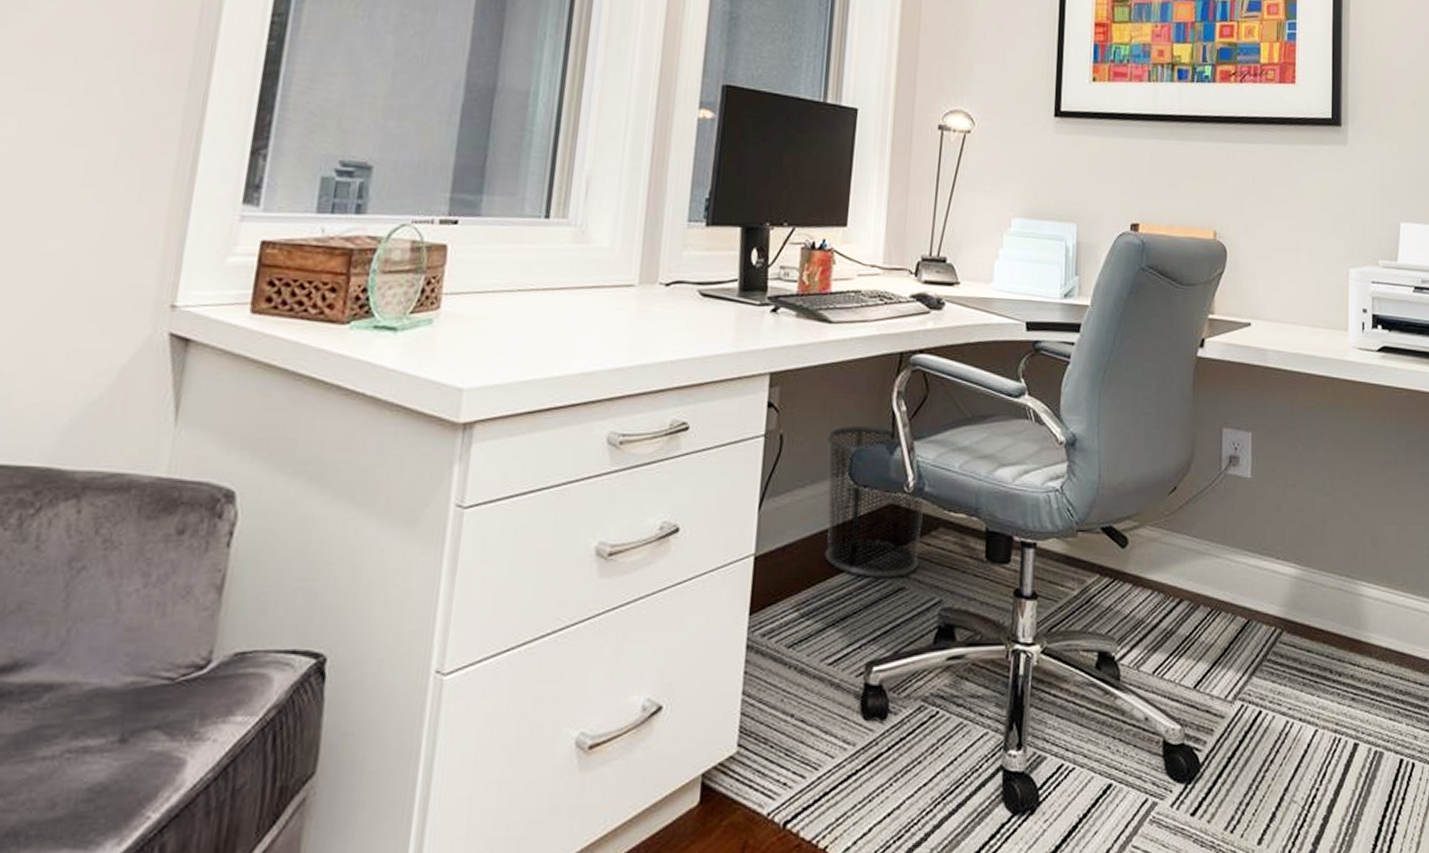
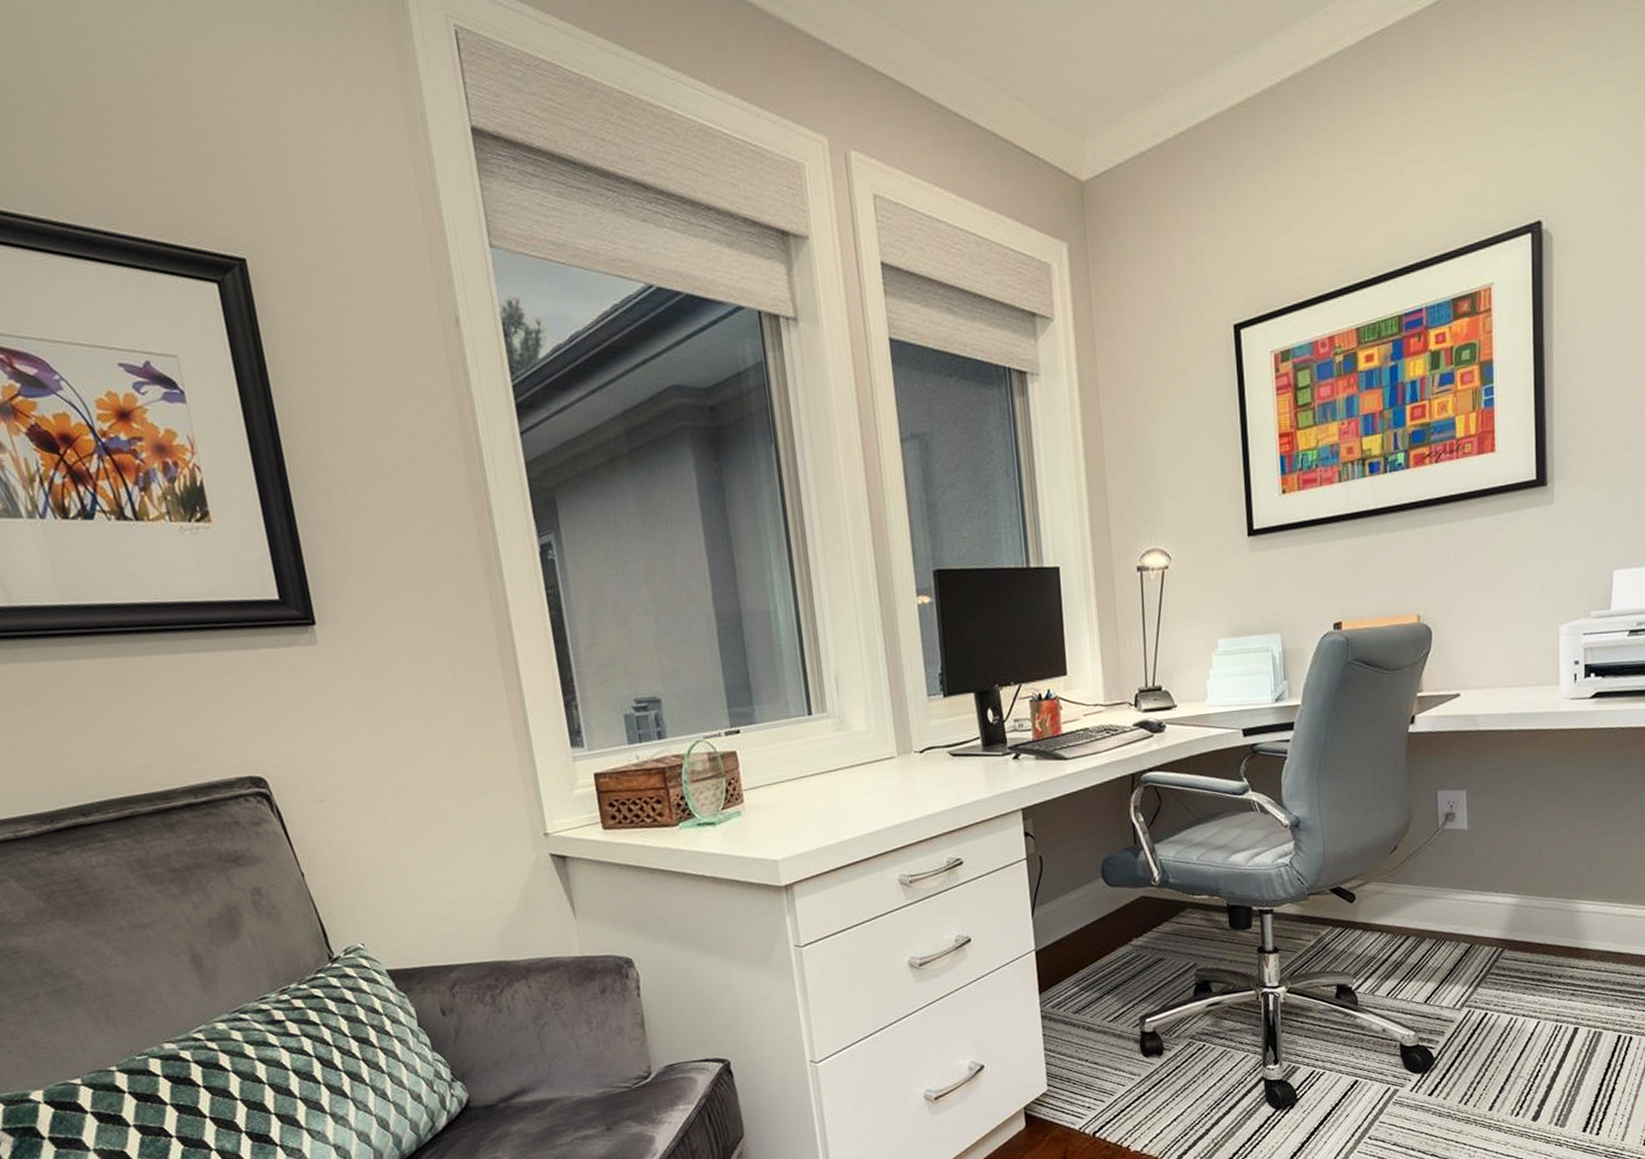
waste bin: present [825,425,925,578] -> none [1079,836,1172,954]

